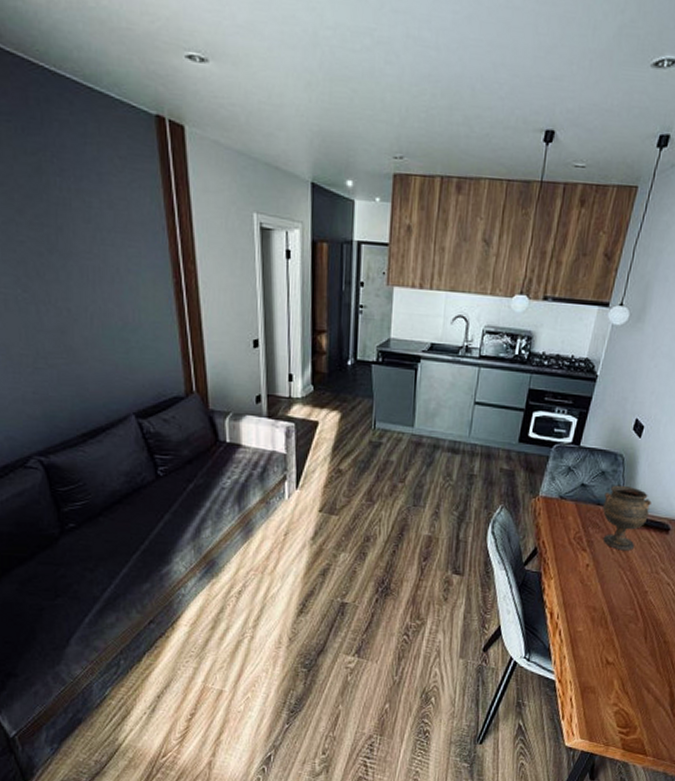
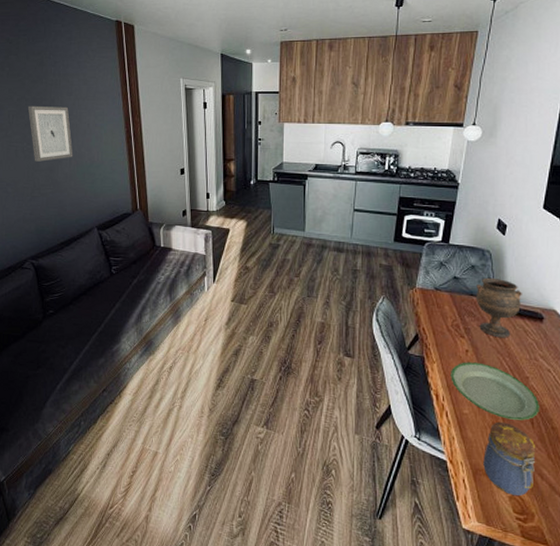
wall art: none [19,233,96,319] -> present [27,105,73,162]
plate: none [567,577,656,636] -> present [451,362,541,420]
jar: none [592,638,647,711] -> present [483,421,536,497]

